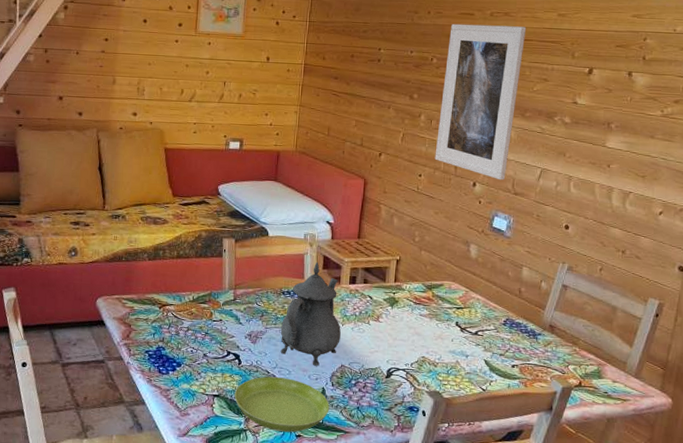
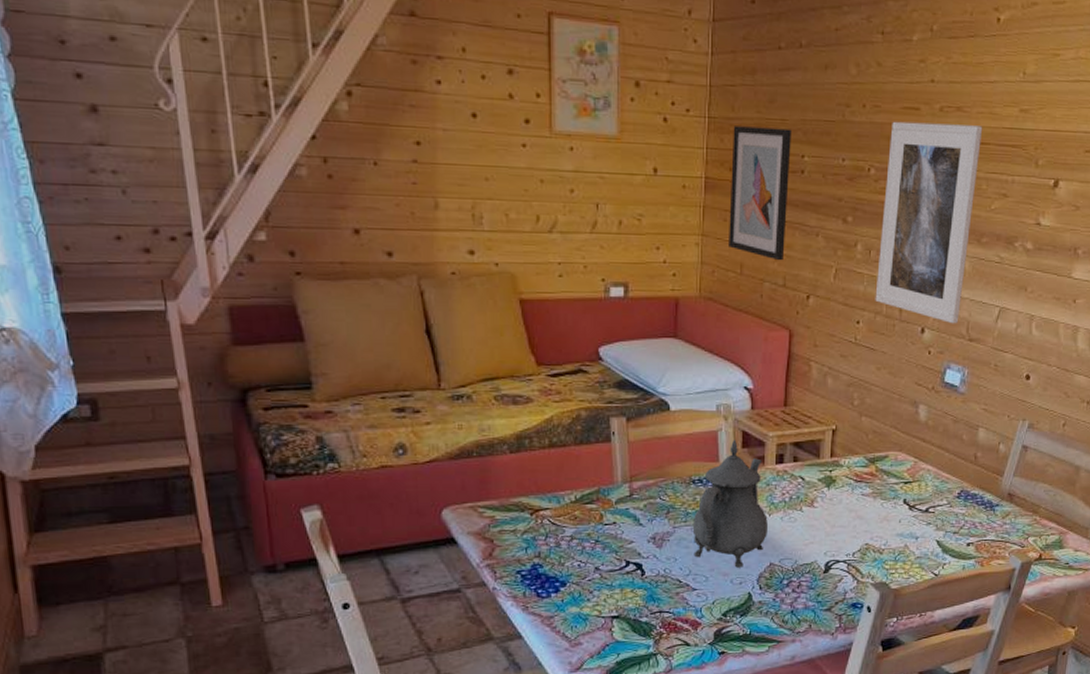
saucer: present [234,376,330,432] -> none [638,586,758,650]
wall art: none [320,27,372,126] -> present [729,126,792,261]

